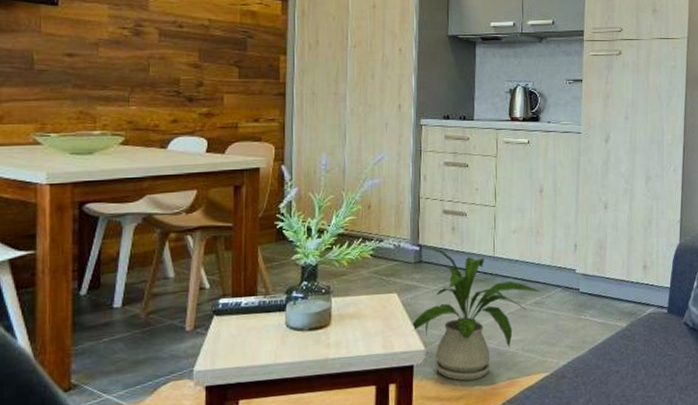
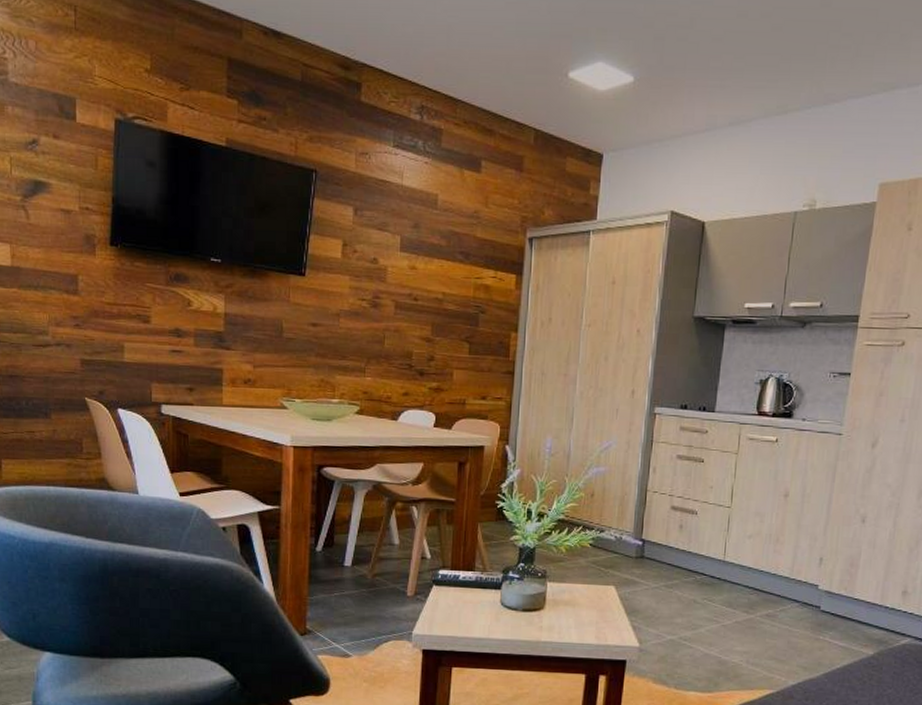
house plant: present [411,245,541,381] -> none [626,540,775,685]

